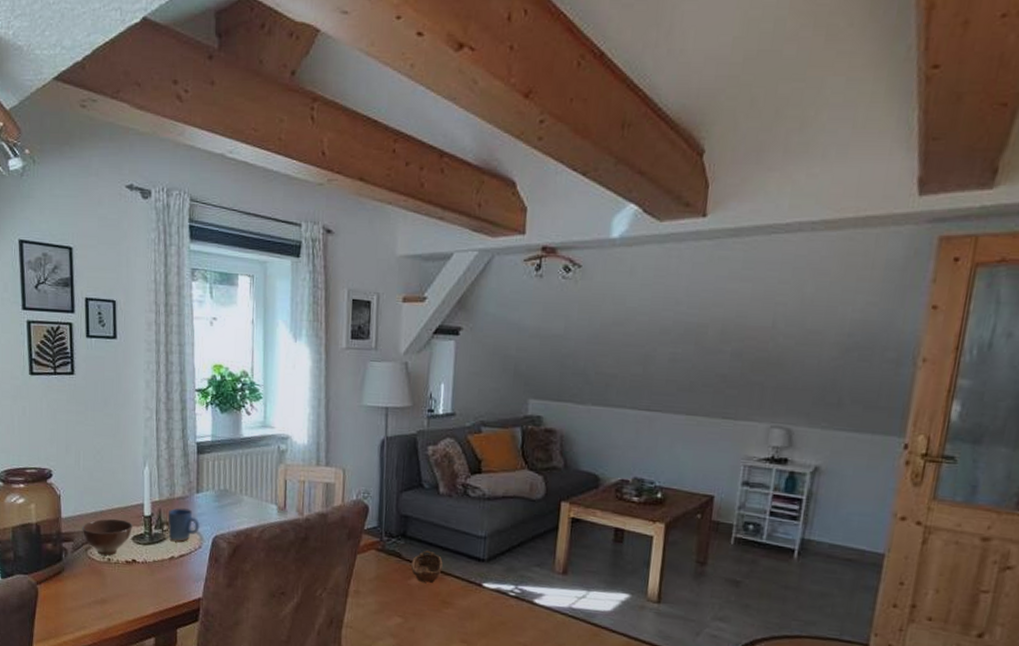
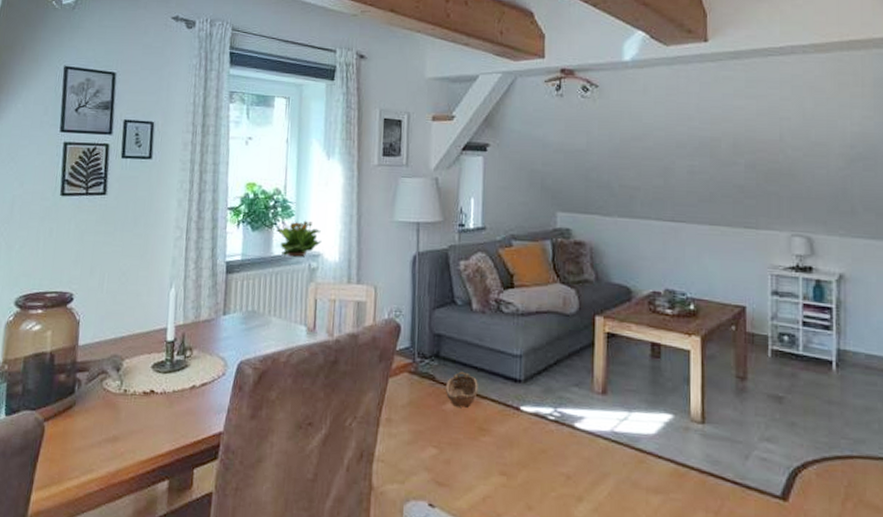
bowl: present [82,518,134,556] -> none [99,345,155,386]
mug: present [167,508,200,542] -> none [190,331,225,369]
potted flower: none [244,403,290,439] -> present [276,220,321,257]

